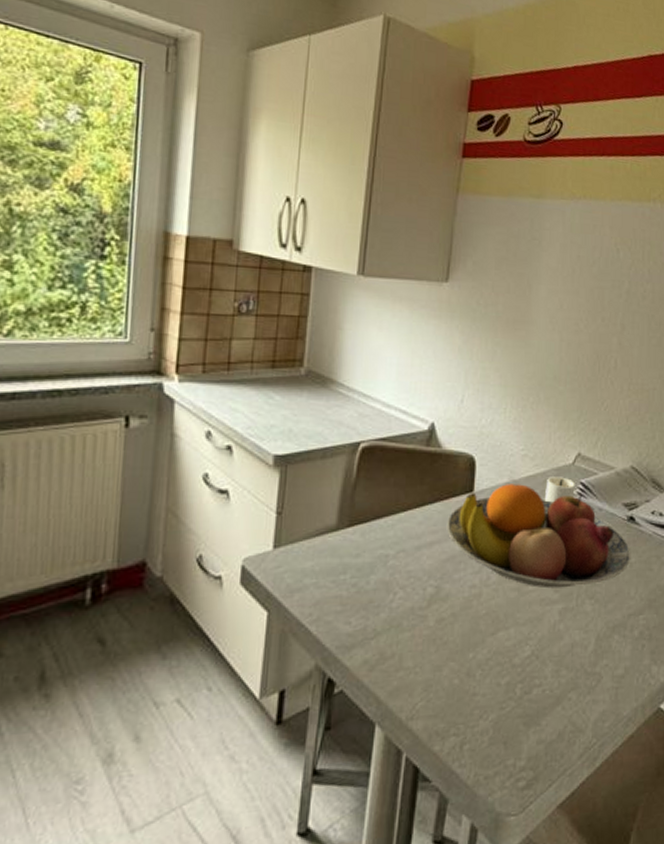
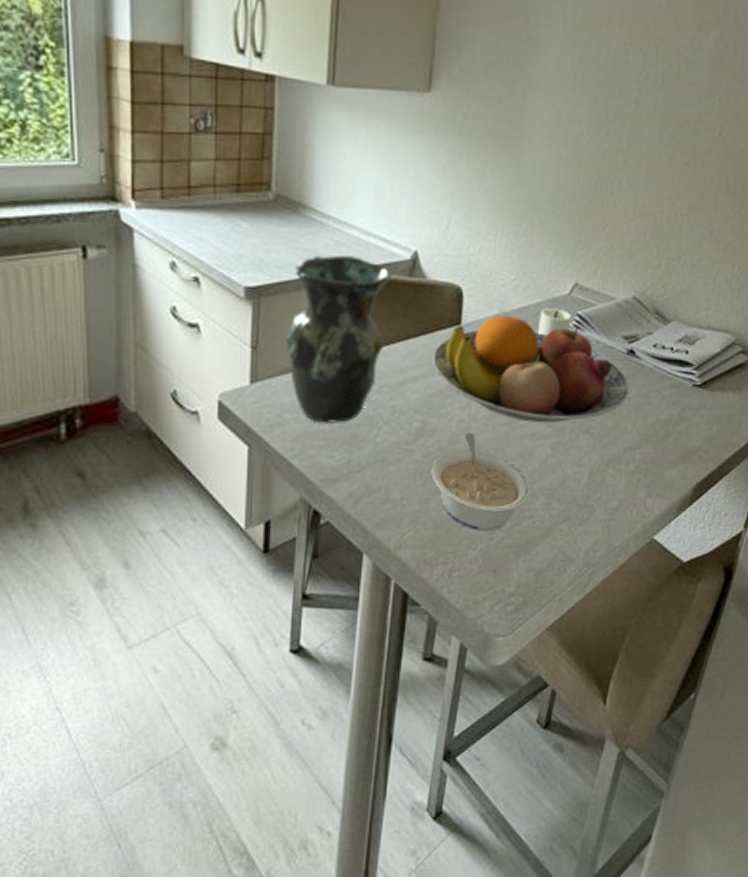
vase: none [309,426,412,589] -> present [285,256,393,423]
legume: none [444,597,540,701] -> present [431,432,531,531]

